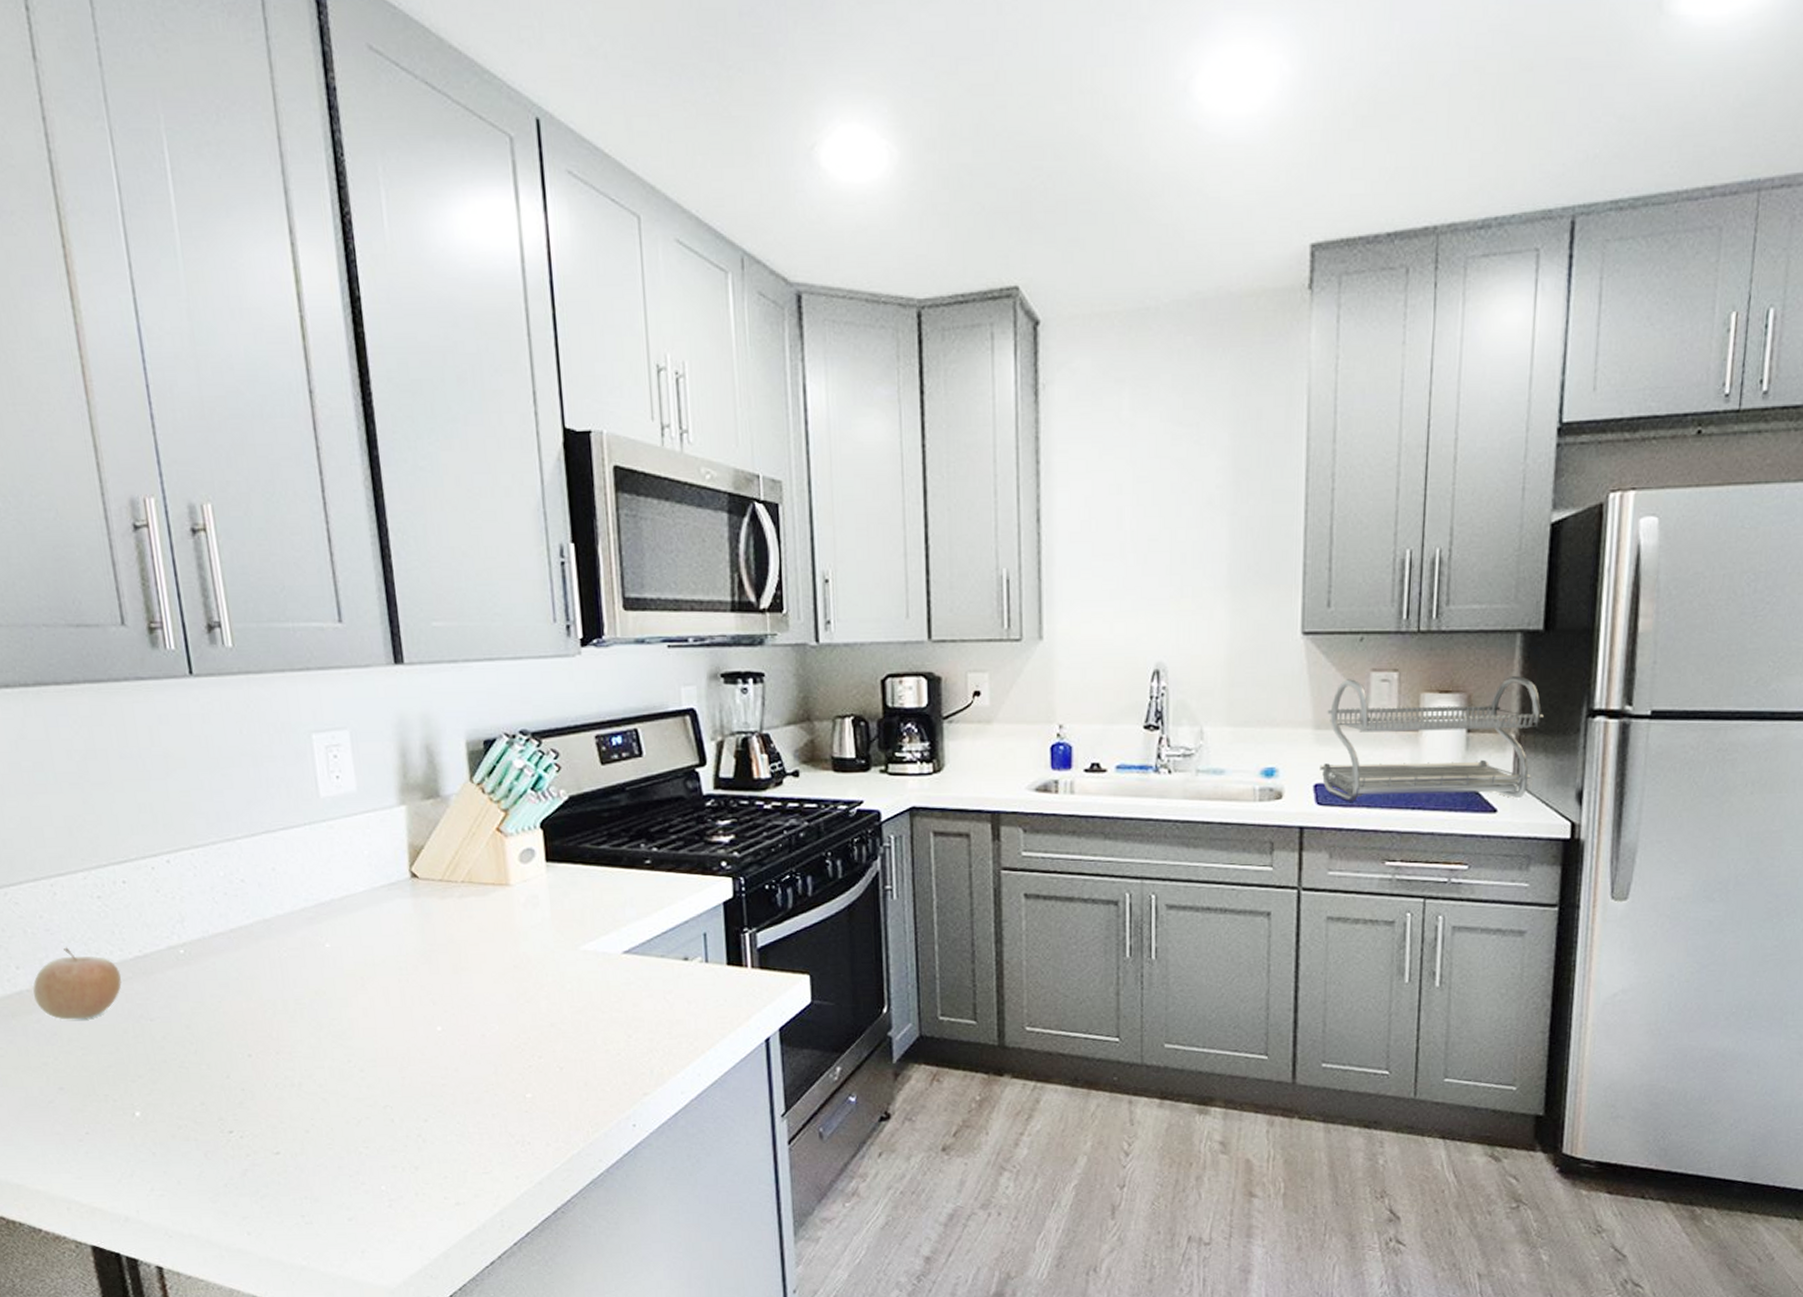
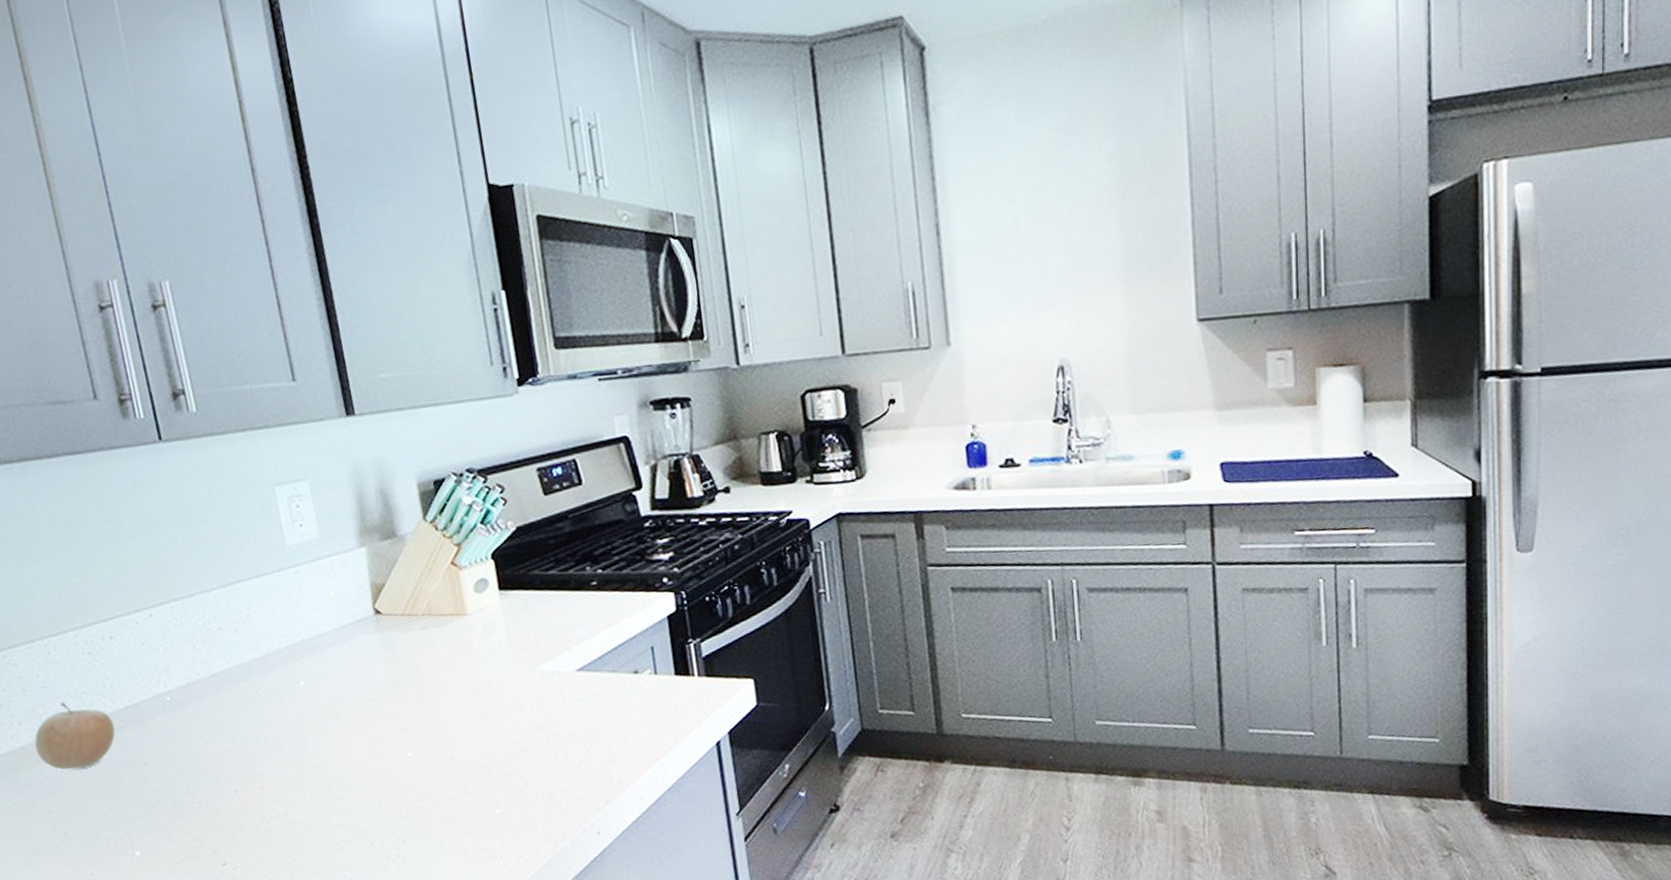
dish rack: present [1320,676,1544,802] -> none [1224,345,1437,477]

